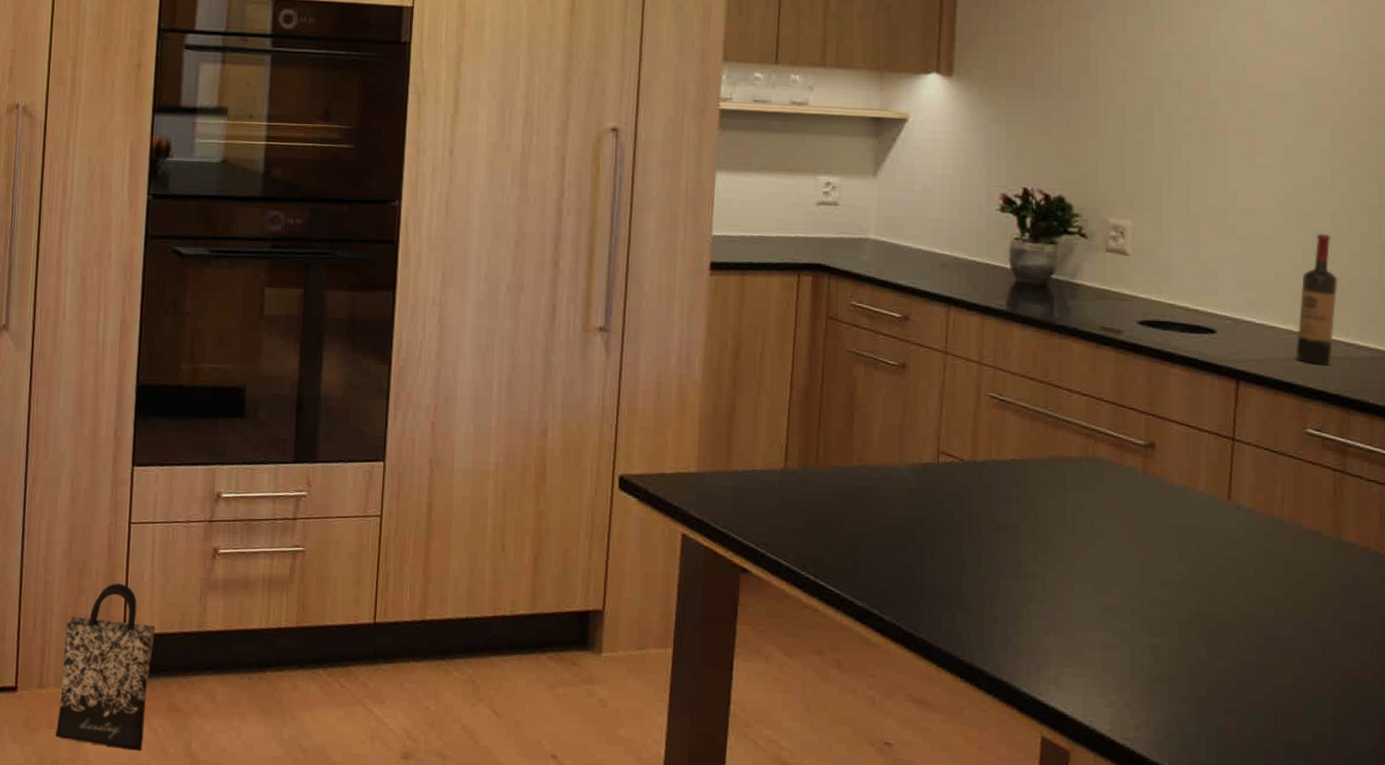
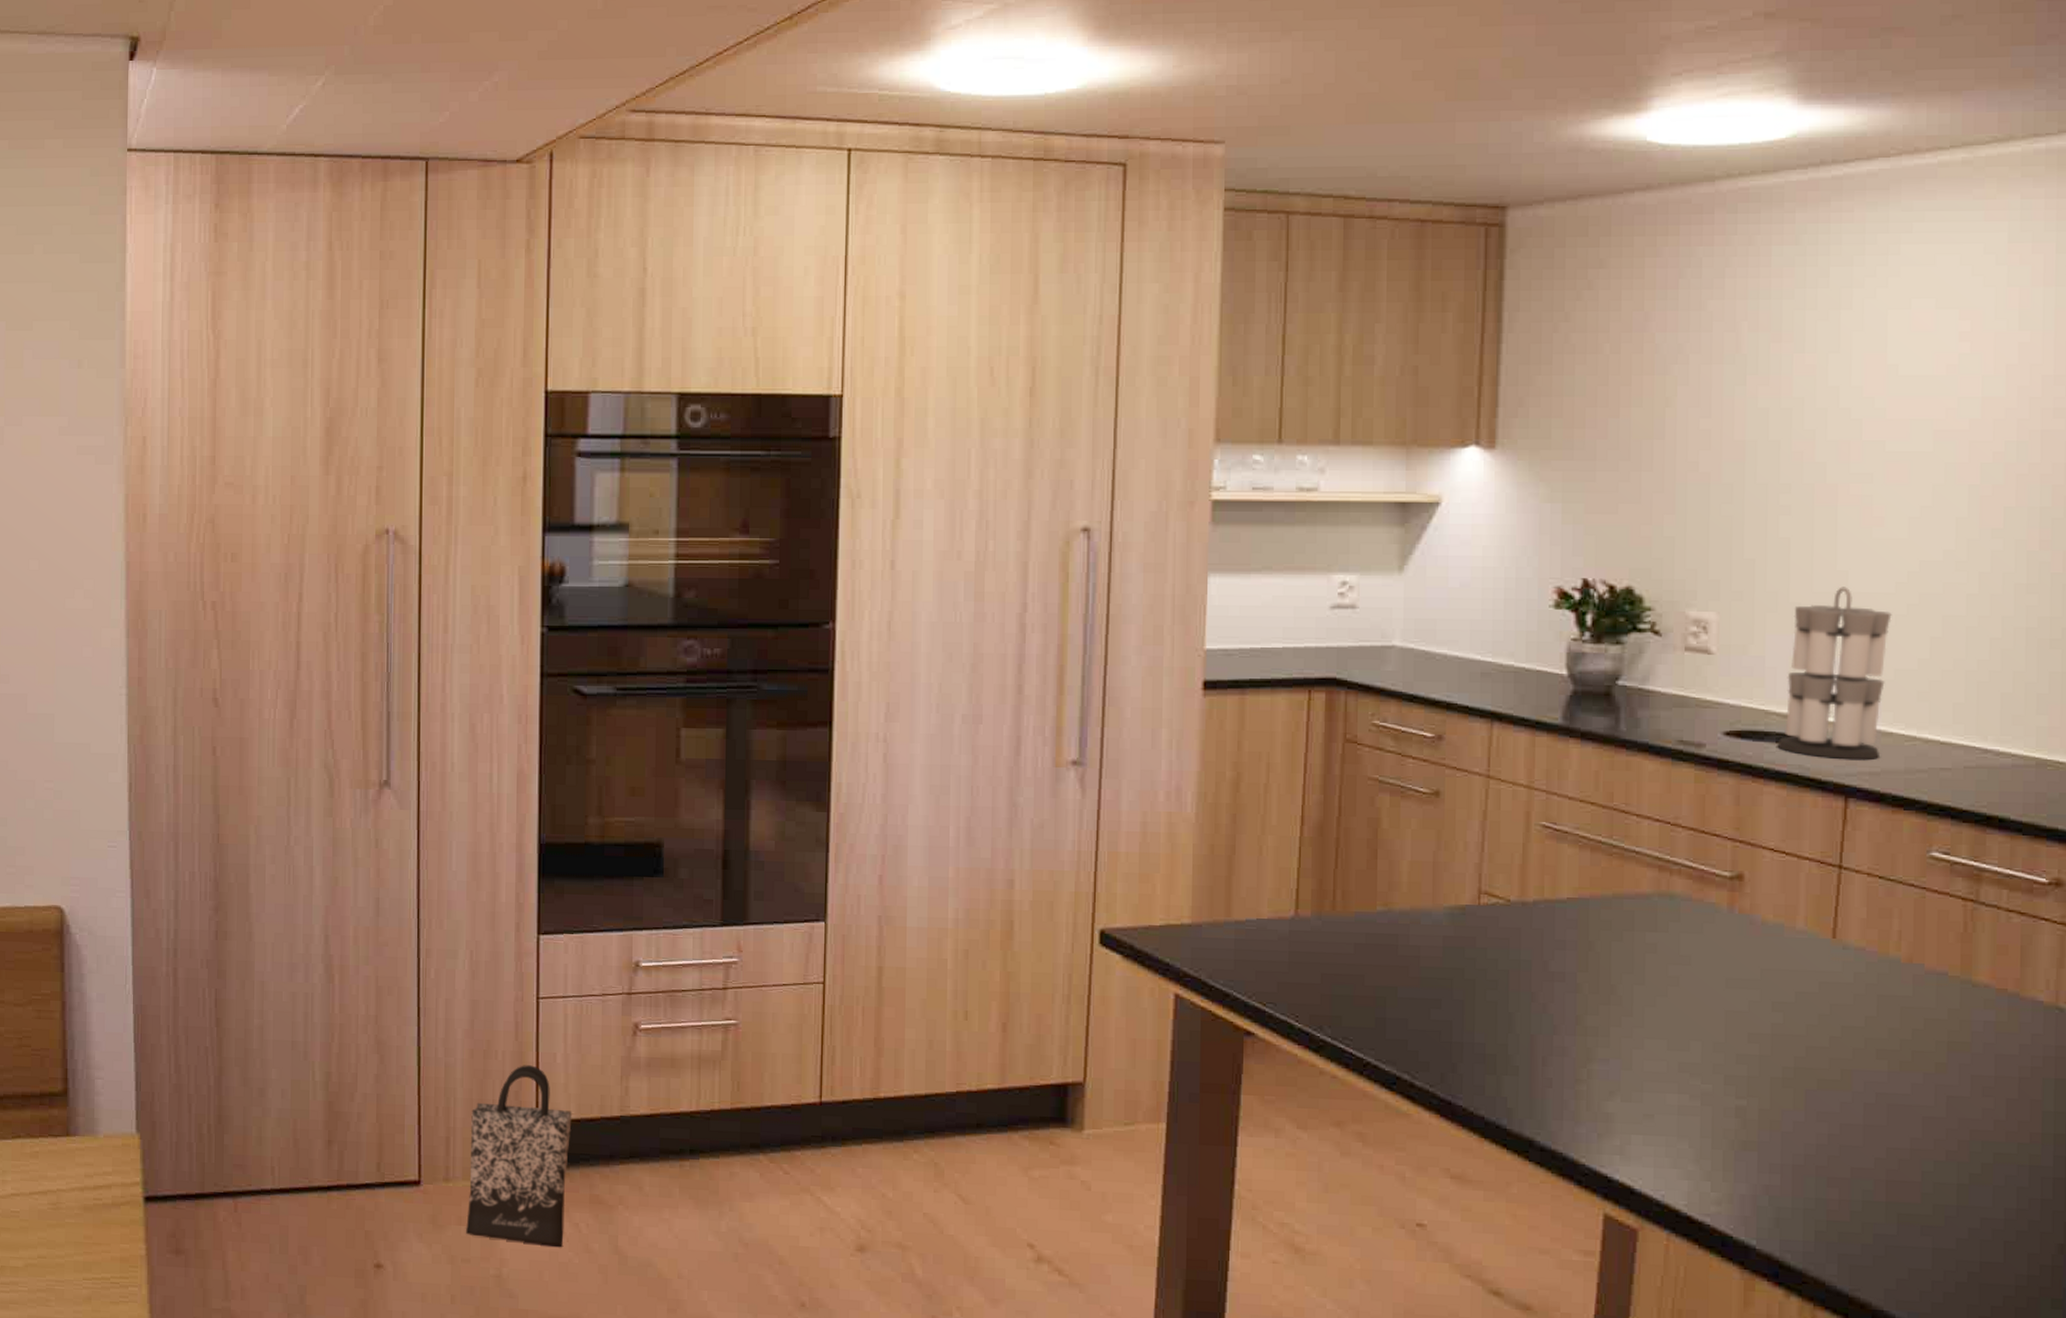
spice rack: none [1181,203,1272,350] -> present [1777,587,1892,761]
wine bottle: present [1296,233,1338,365] -> none [1919,619,1974,776]

